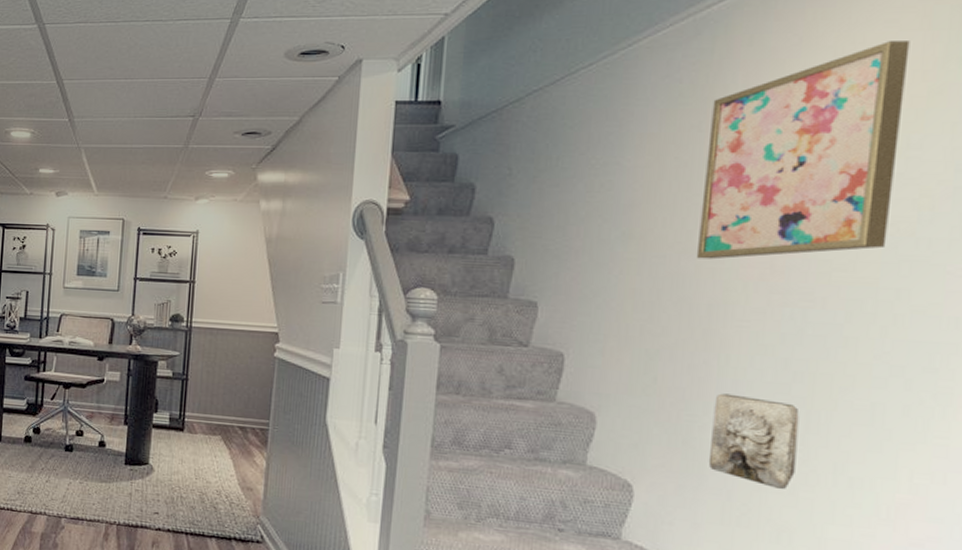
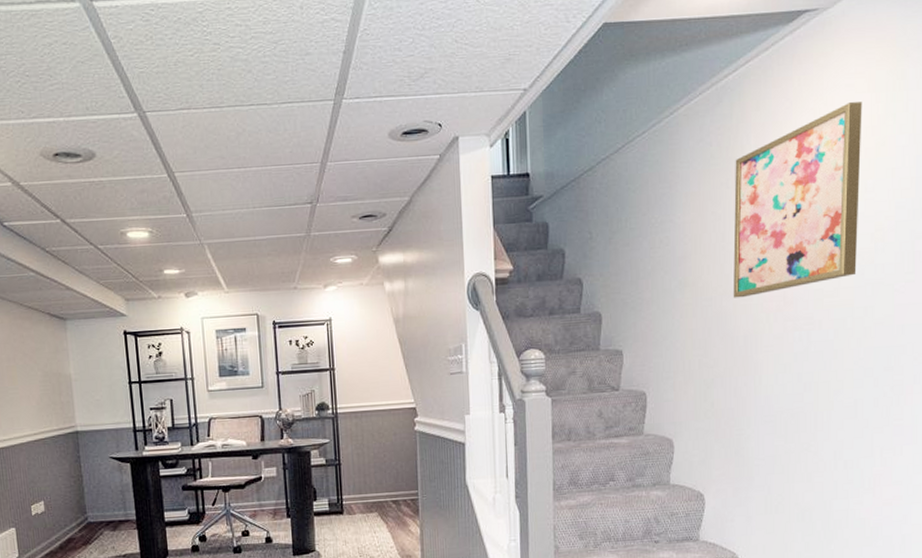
wall relief: present [708,393,800,490] -> none [753,407,810,479]

